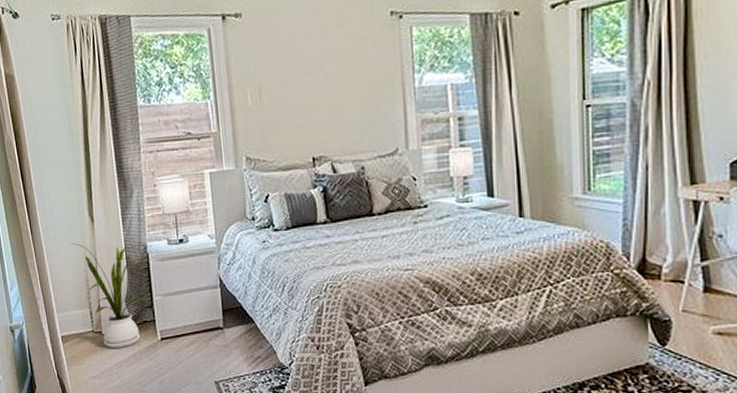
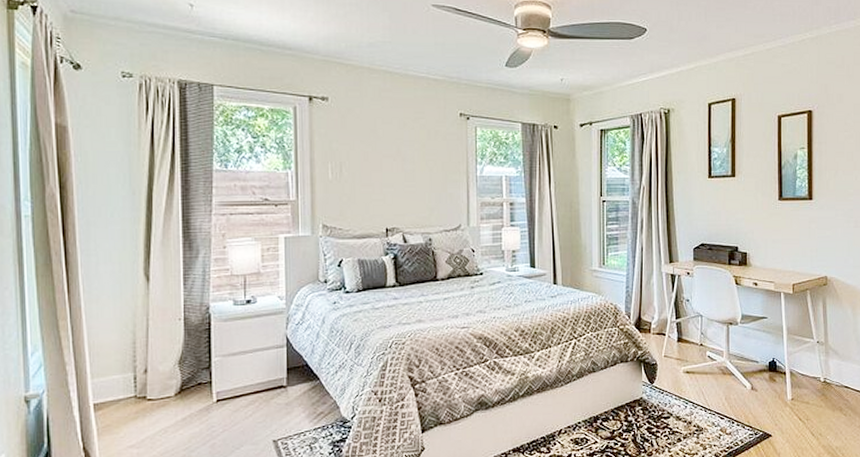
house plant: present [71,243,149,348] -> none [118,303,207,413]

